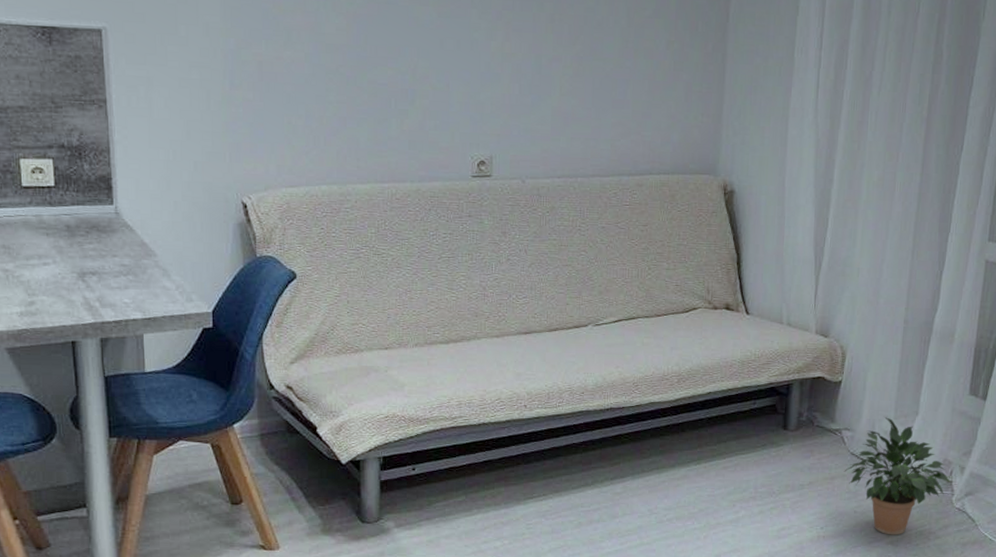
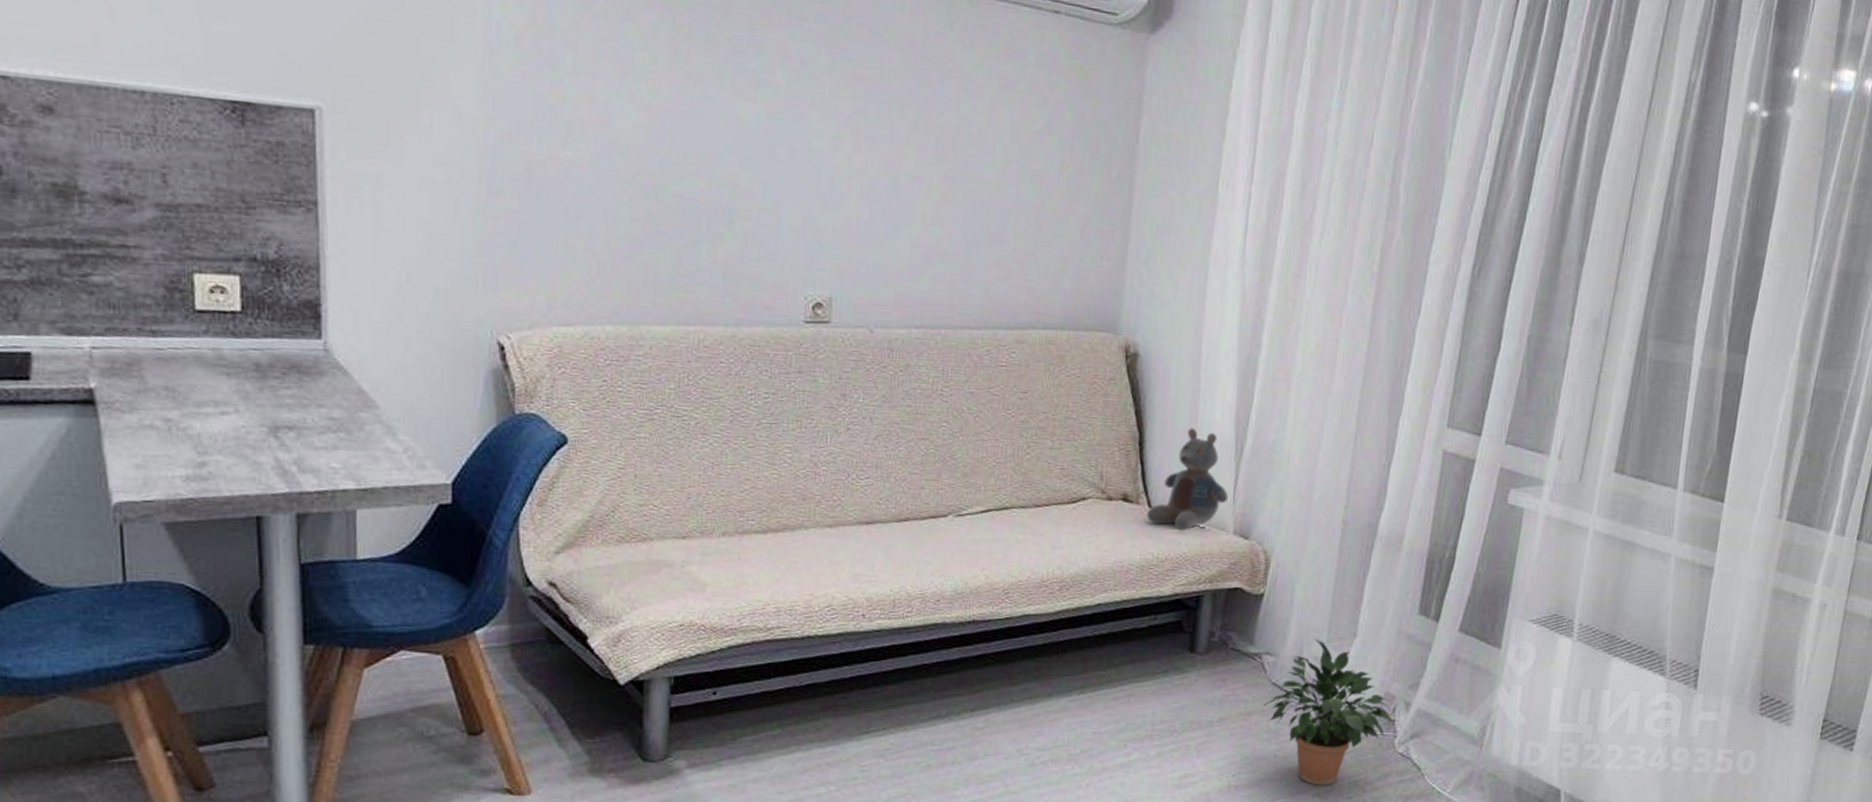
stuffed animal: none [745,249,810,333] -> present [1147,427,1228,532]

